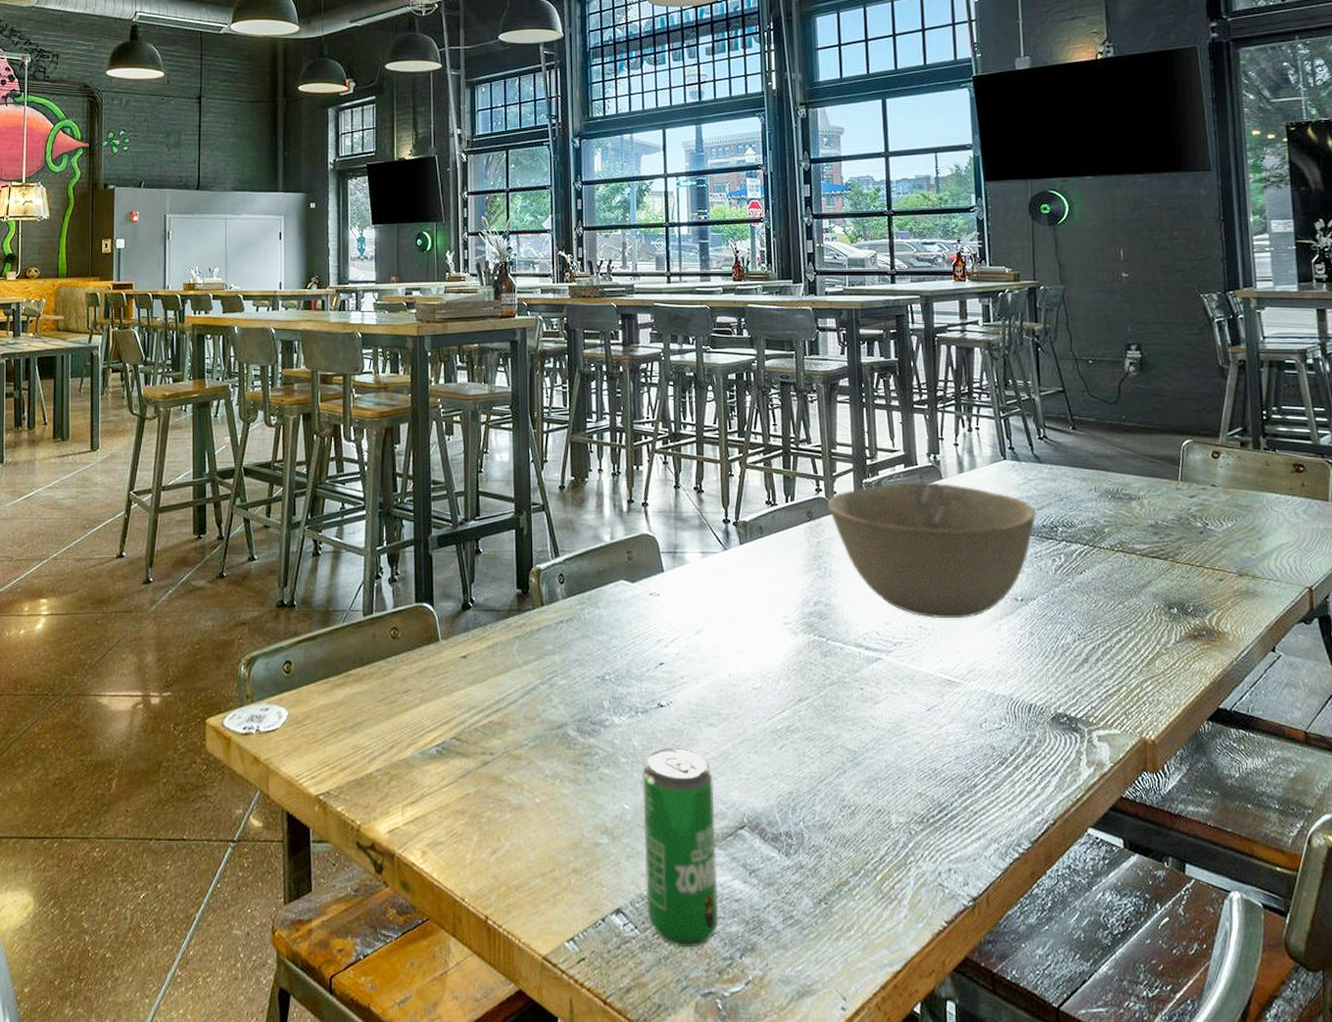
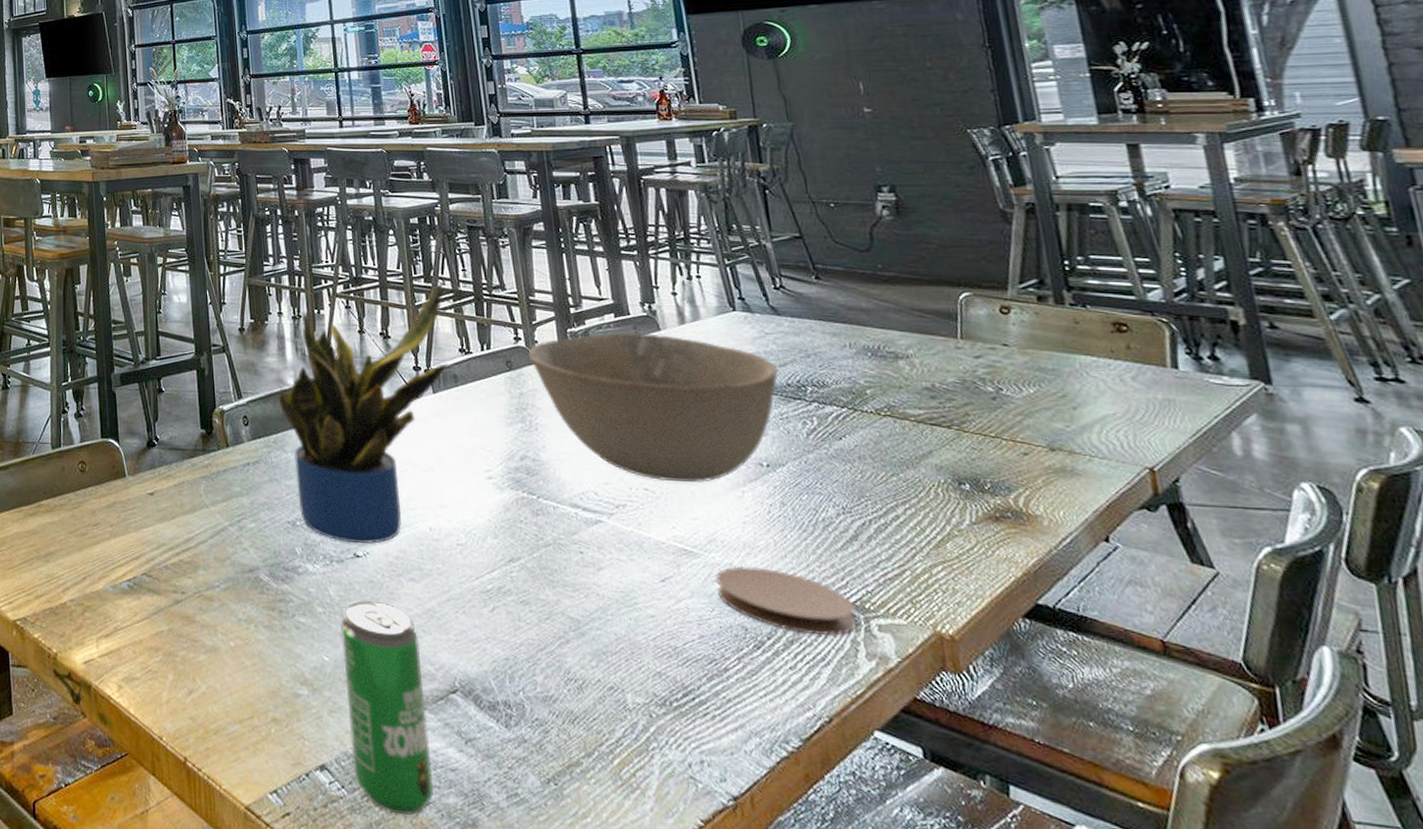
potted plant: none [594,437,757,694] -> present [278,283,450,544]
coaster: none [973,691,1082,749] -> present [716,566,858,637]

